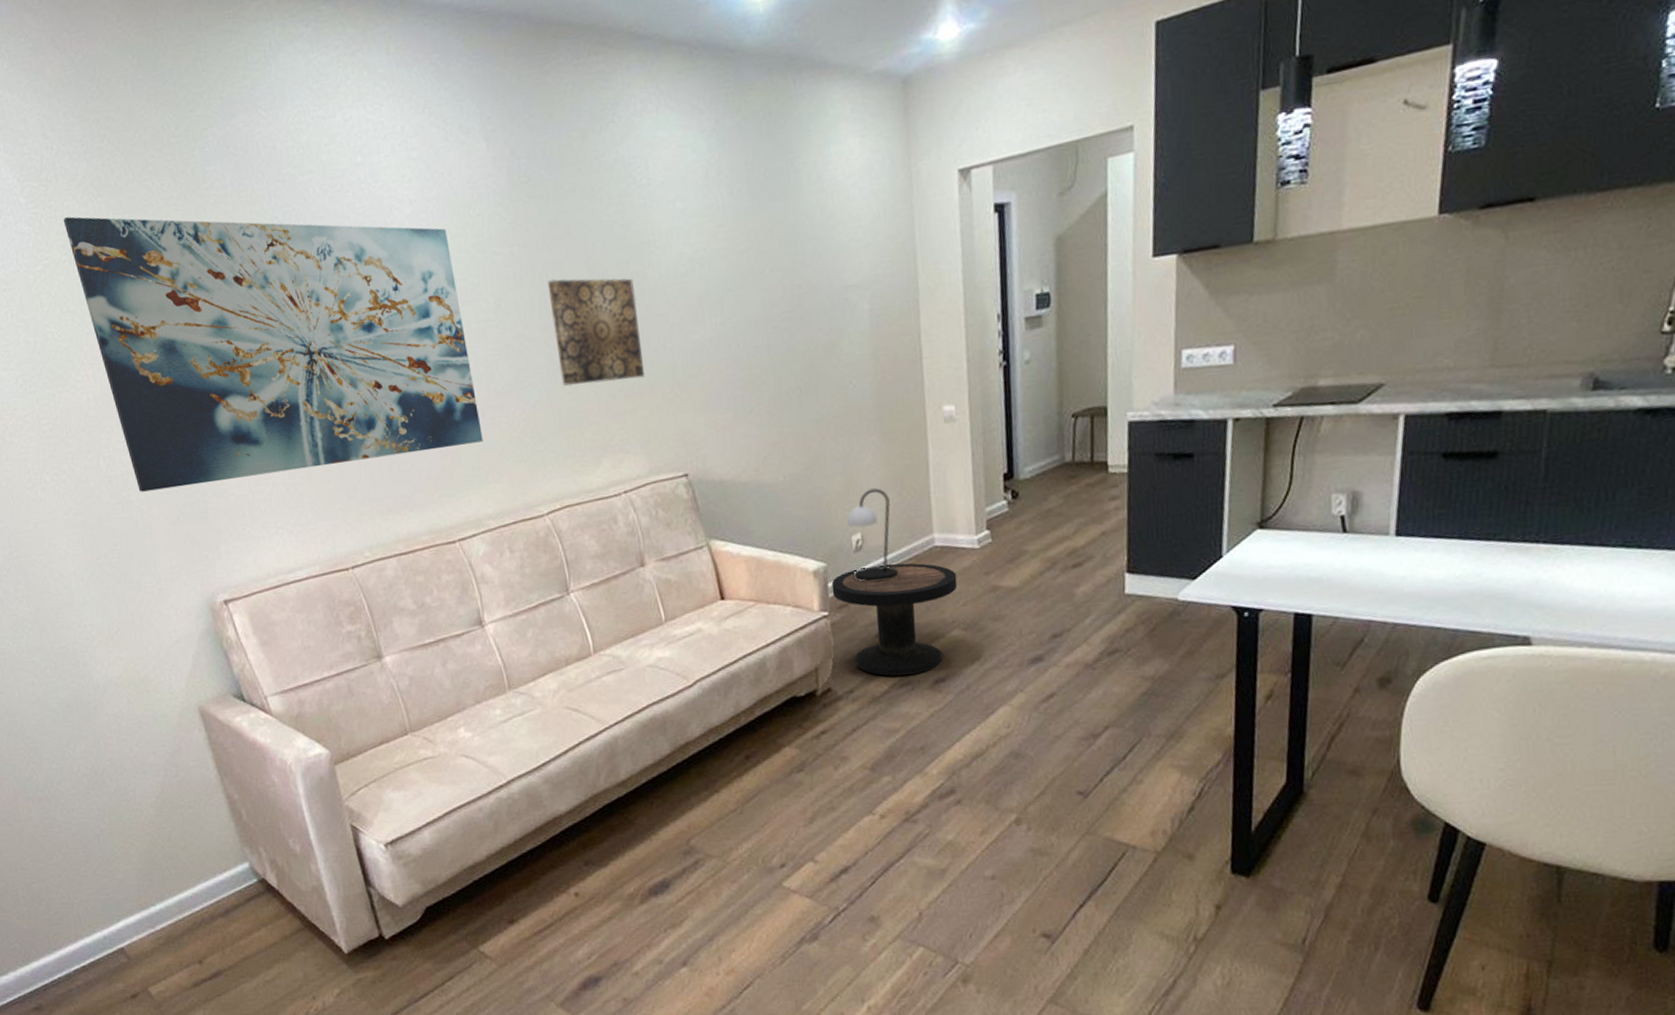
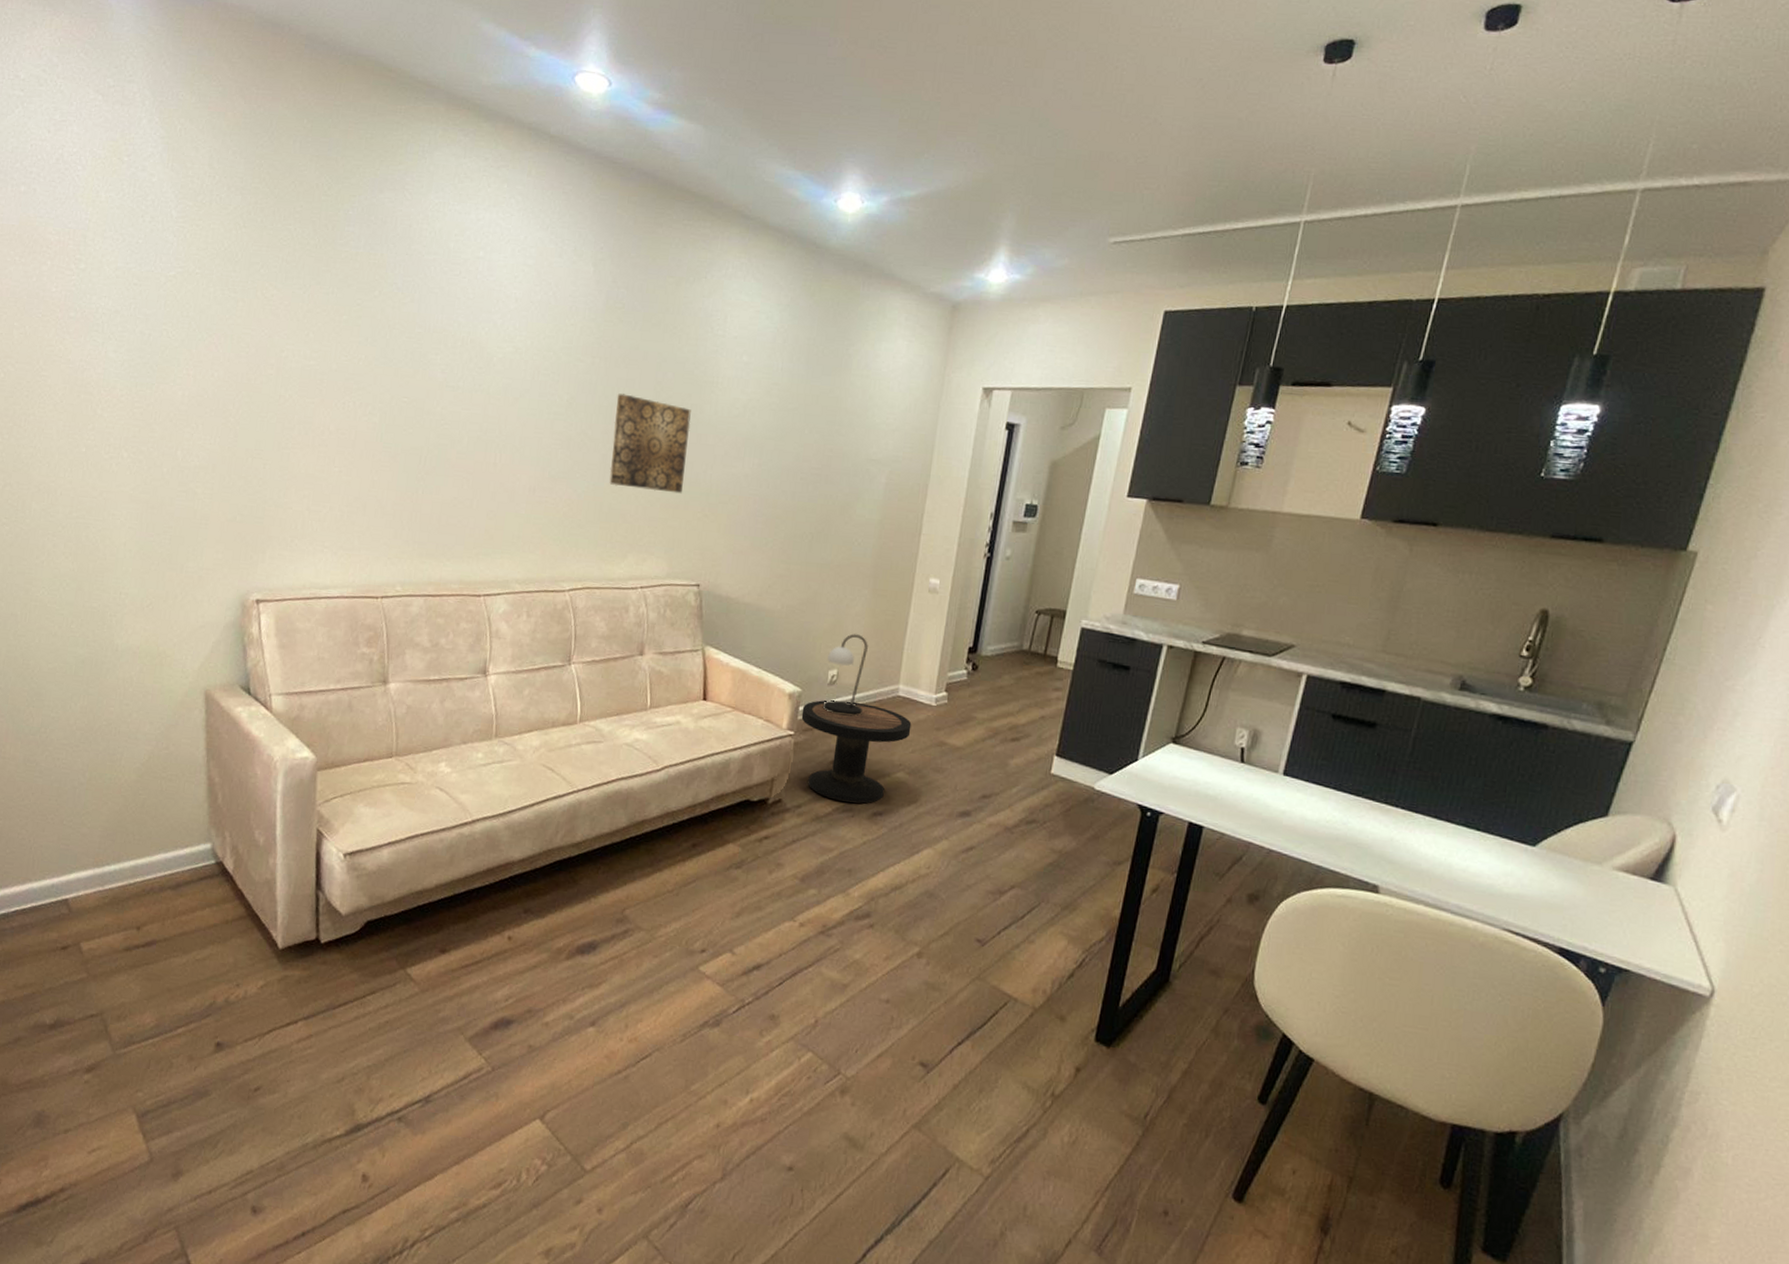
wall art: present [63,216,483,492] -> none [206,237,542,515]

